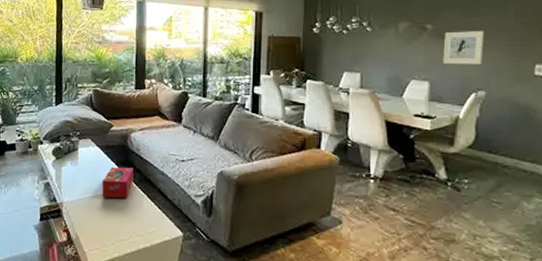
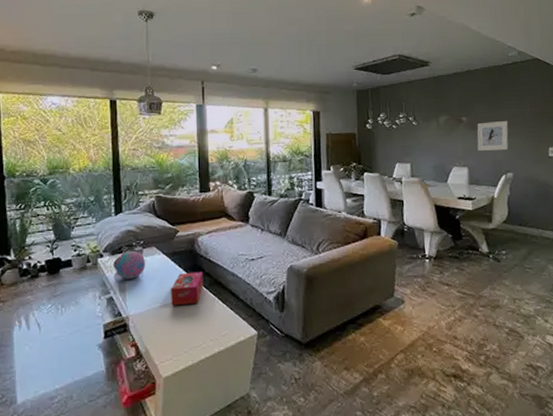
decorative ball: none [53,140,81,168] -> present [115,250,146,279]

